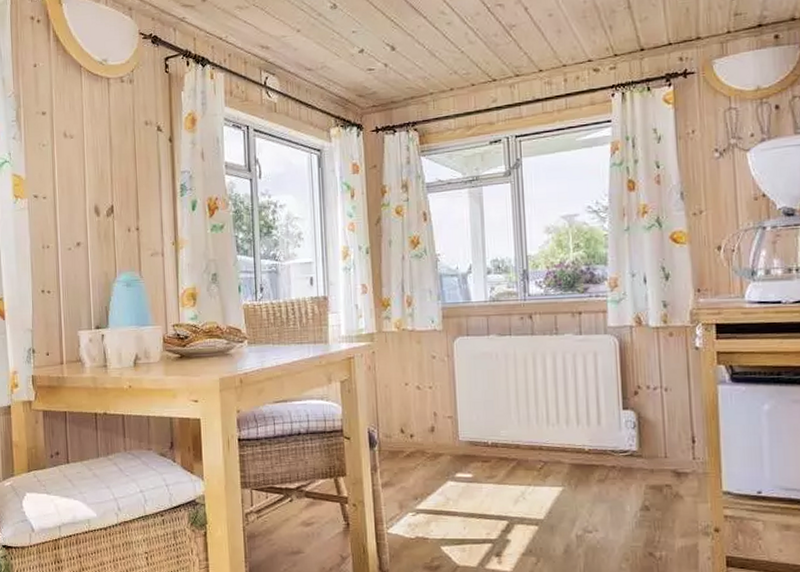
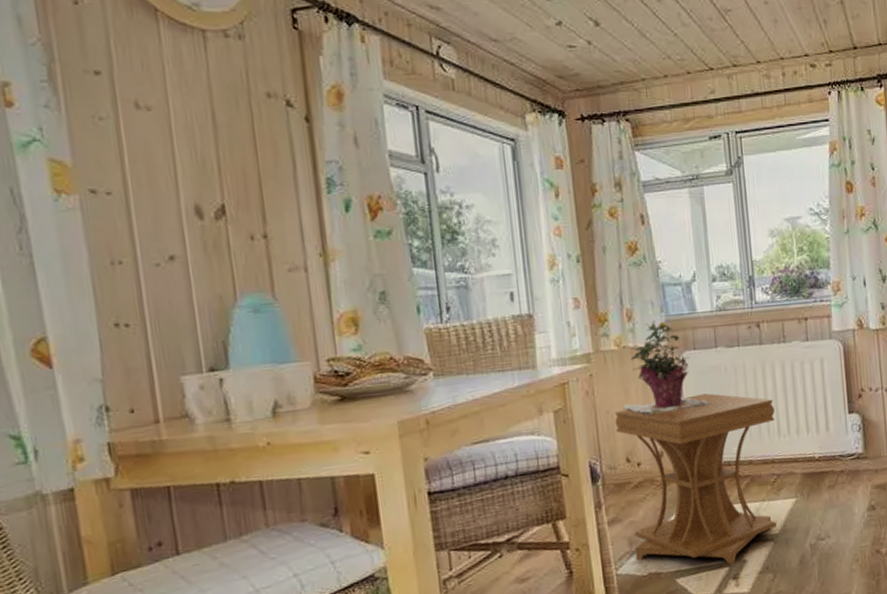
side table: none [392,377,544,541] -> present [614,393,777,564]
potted flower: none [400,307,479,393] -> present [623,320,708,416]

